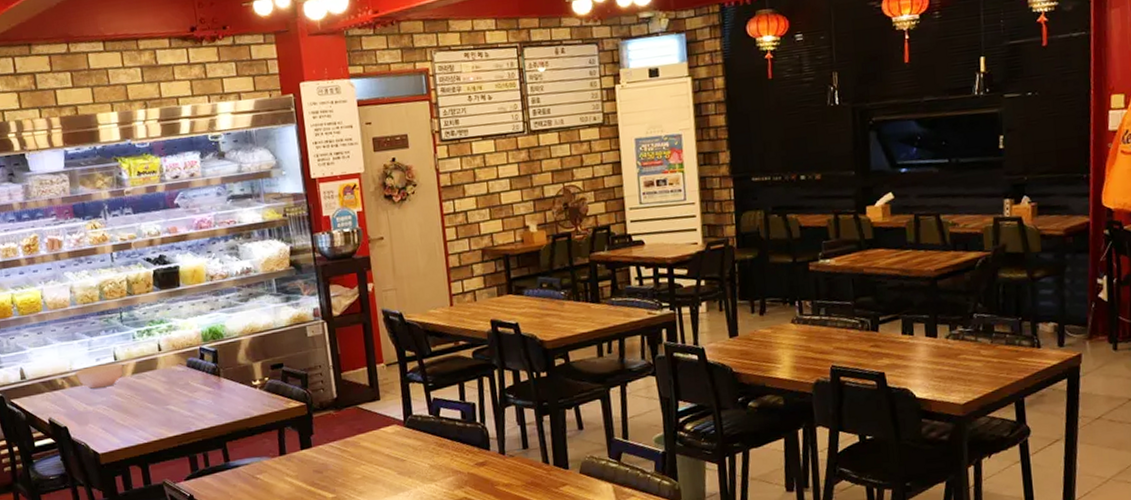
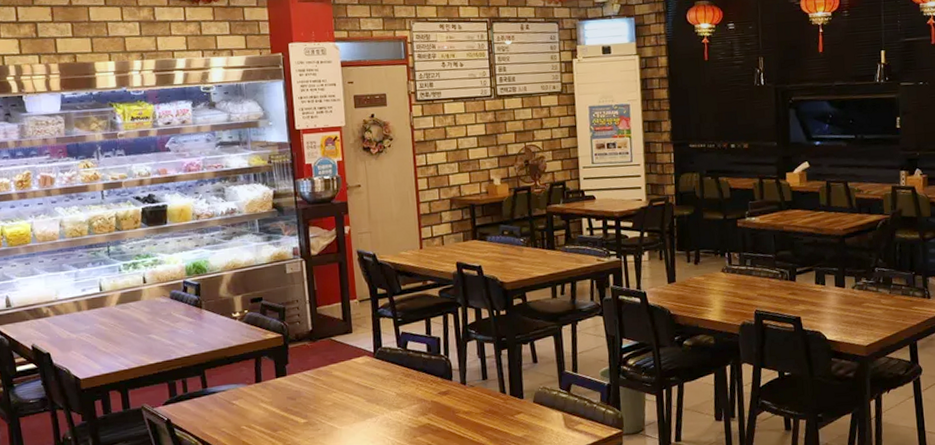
bowl: present [75,363,124,389] -> none [60,293,109,317]

